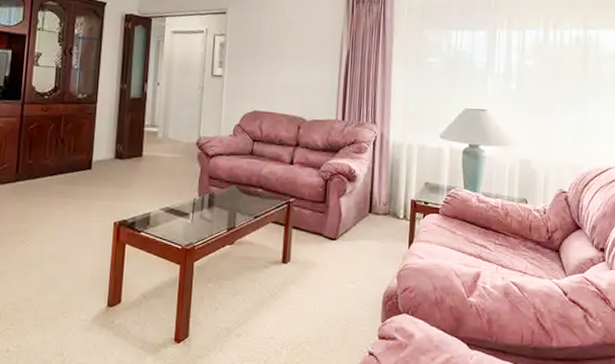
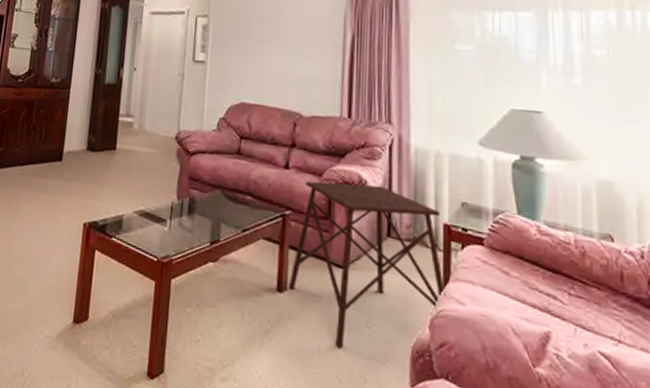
side table: none [291,173,410,300] -> present [288,181,446,348]

